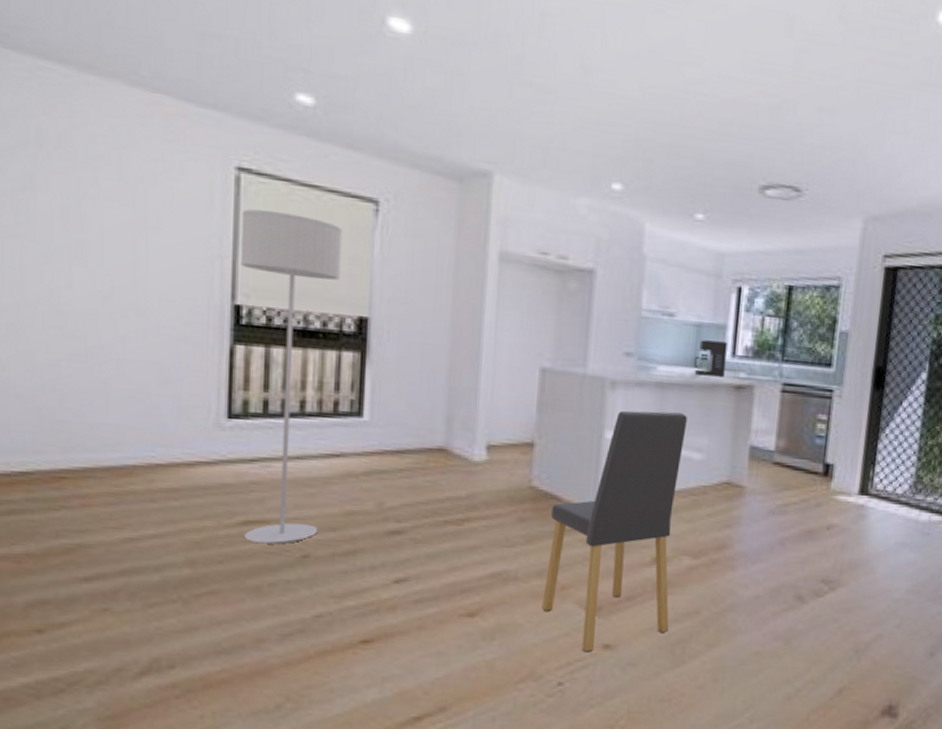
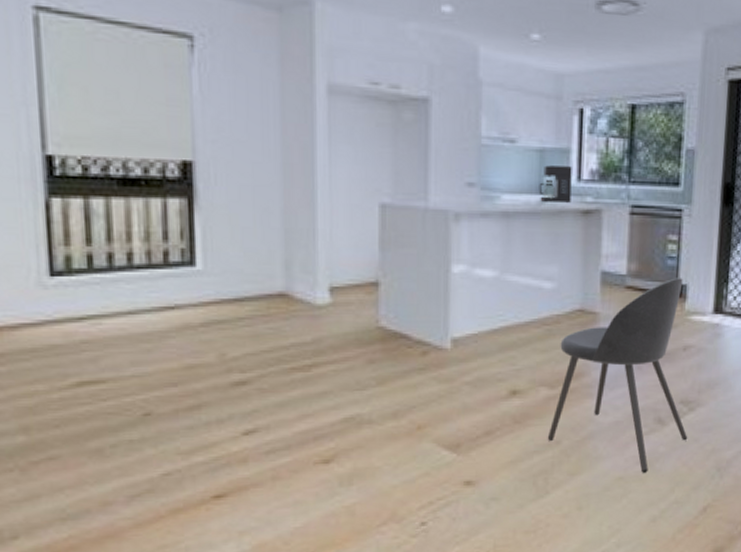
floor lamp: present [241,209,343,545] -> none [45,51,159,405]
dining chair: present [542,410,687,653] -> none [399,242,535,491]
dining chair: none [687,457,830,649] -> present [547,278,688,473]

